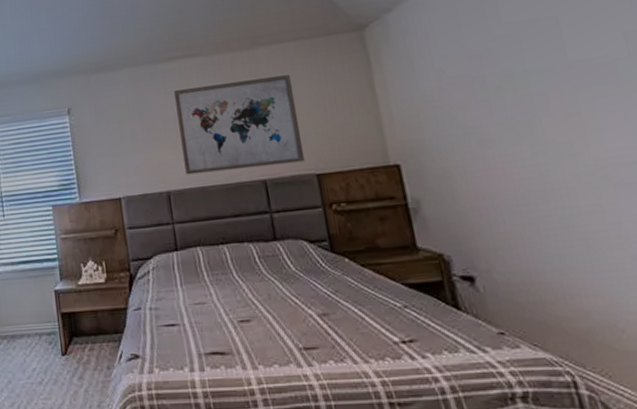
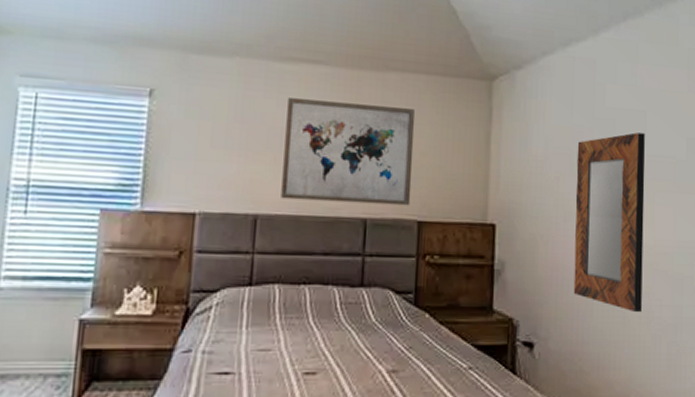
home mirror: none [476,40,609,233] -> present [573,132,645,313]

